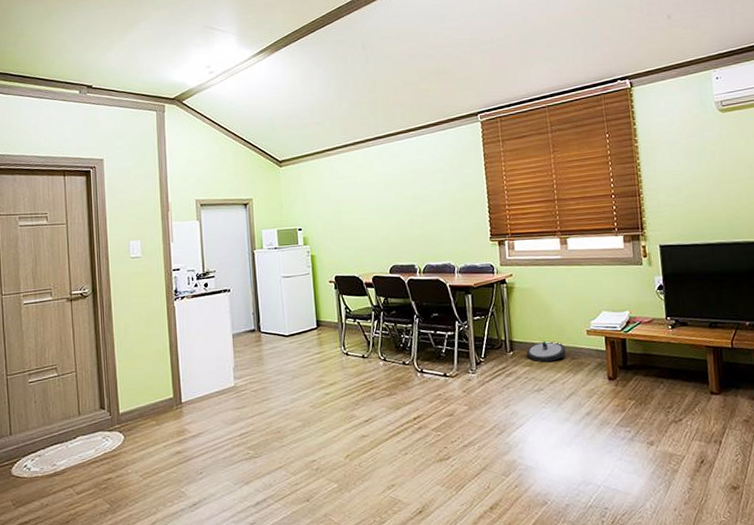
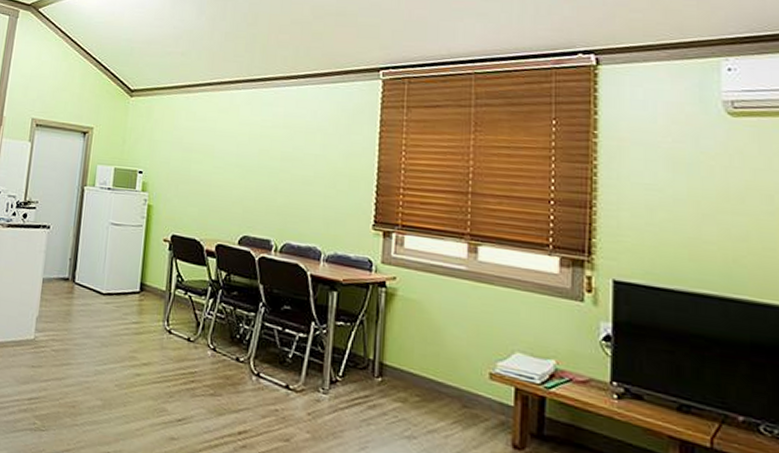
robot vacuum: present [526,341,566,362] -> none [400,373,457,404]

